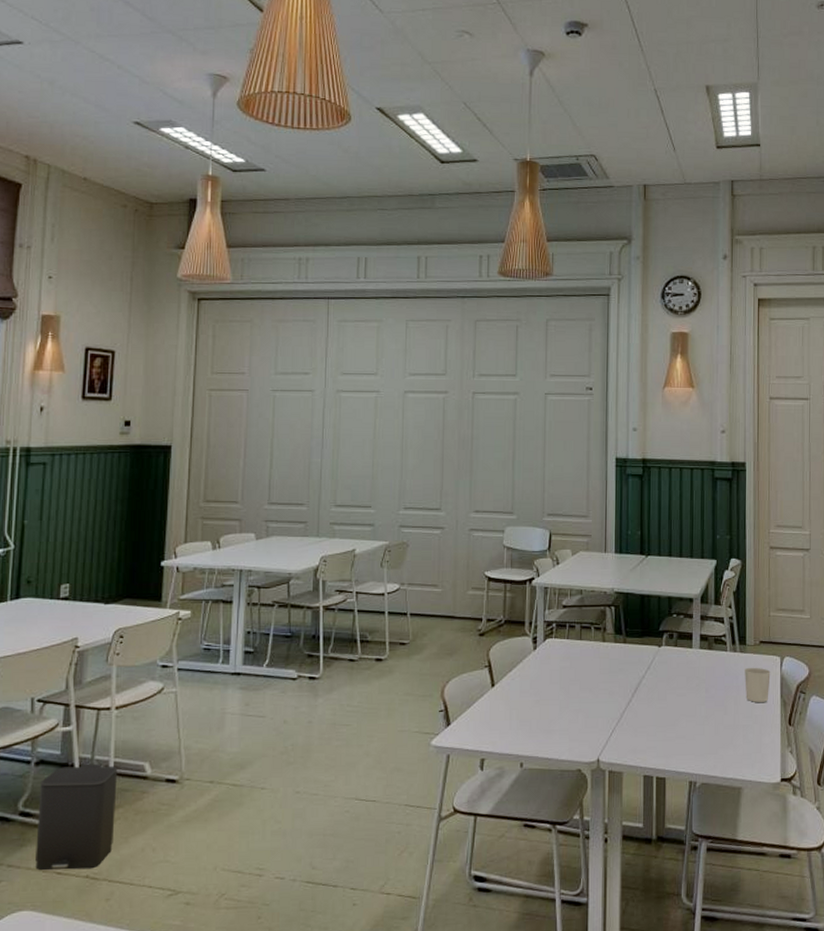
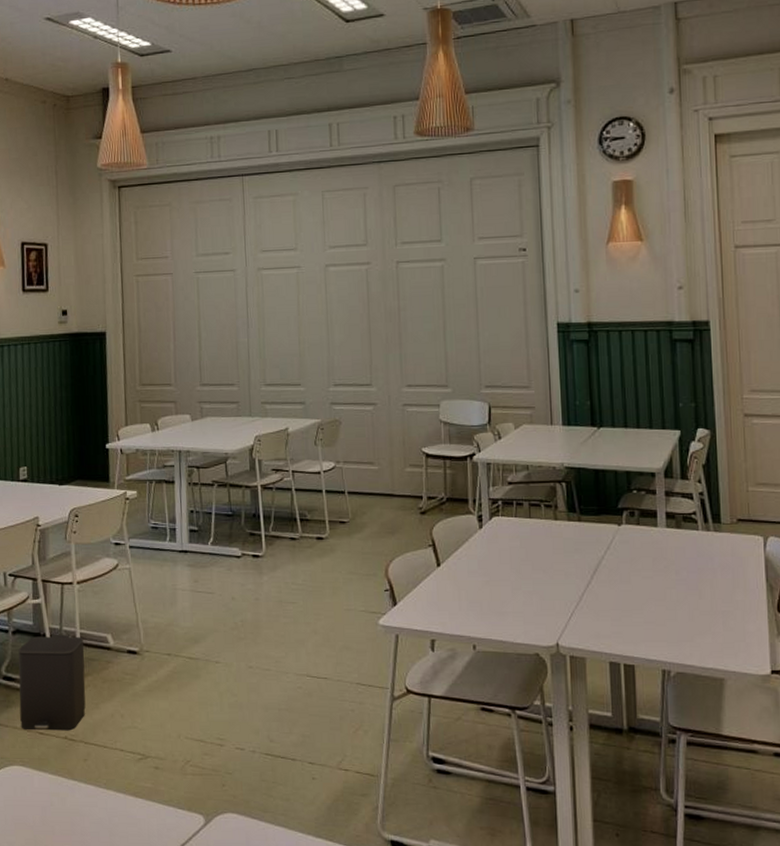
cup: present [745,667,771,703] -> none [721,547,753,588]

